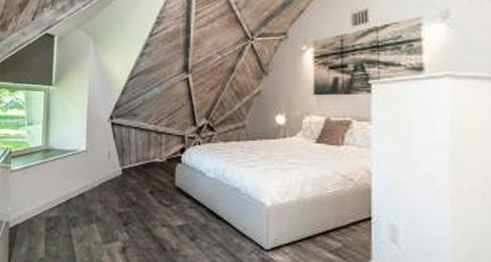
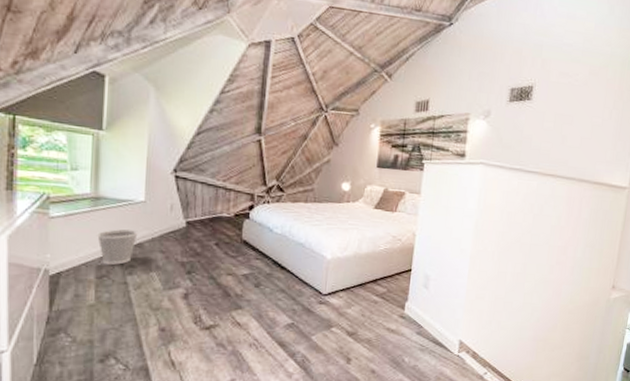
wastebasket: none [47,179,80,216] -> present [97,229,138,265]

